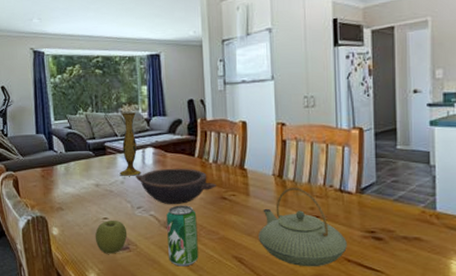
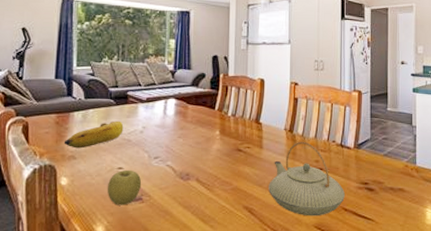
banana: none [51,172,105,200] -> present [64,120,124,149]
vase: present [119,112,142,176] -> none [139,63,163,126]
bowl: present [136,168,216,205] -> none [156,119,233,156]
beverage can: present [166,205,199,267] -> none [181,156,212,217]

